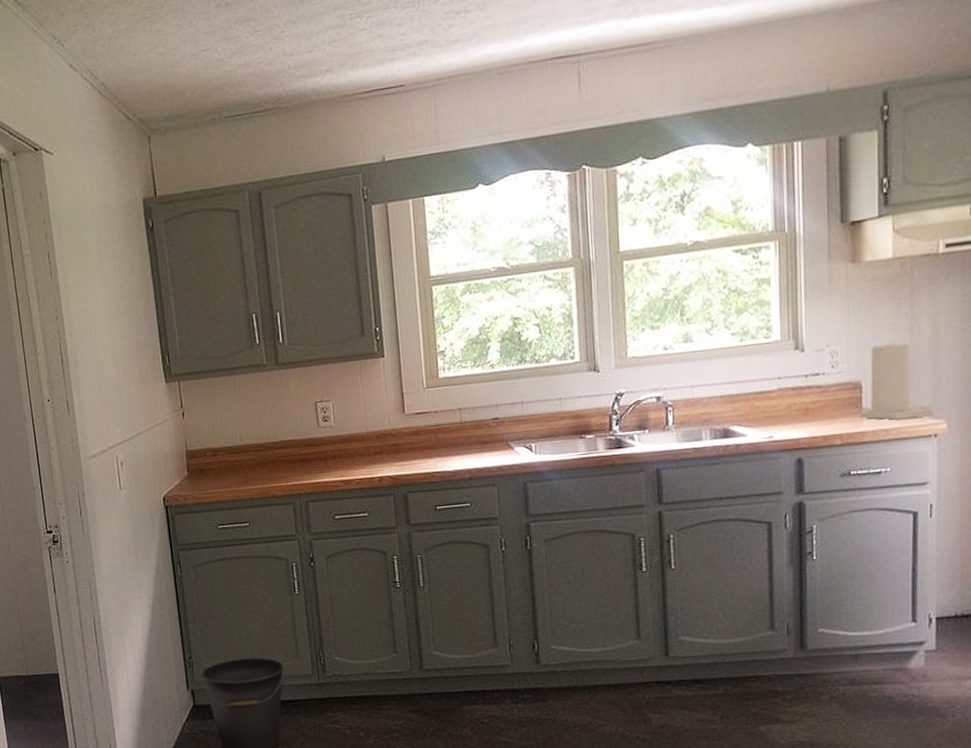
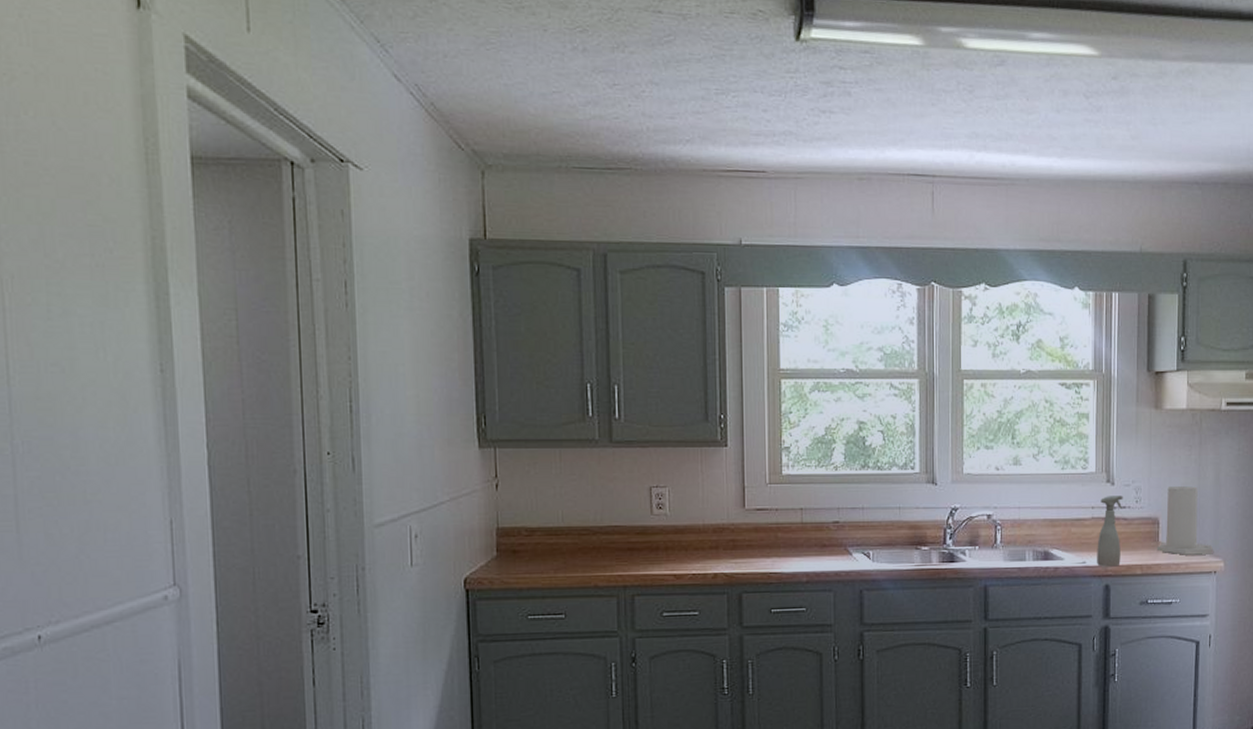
spray bottle: none [785,362,816,441] -> present [1097,495,1123,567]

